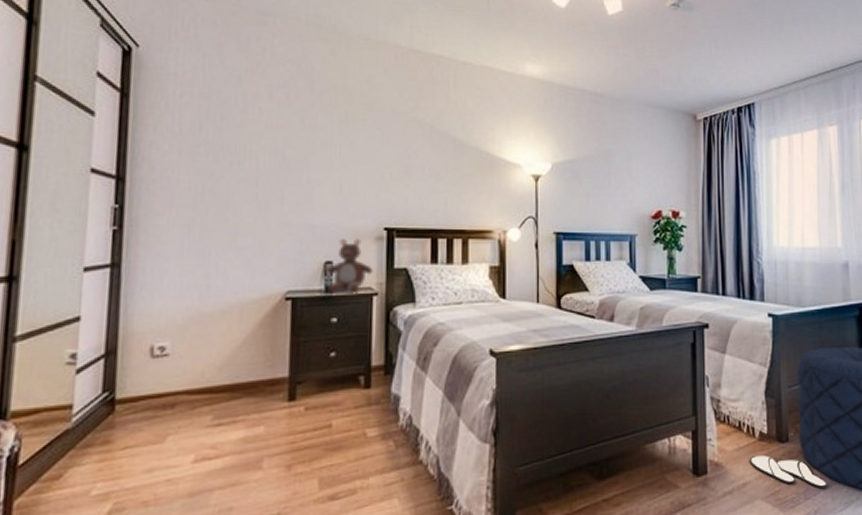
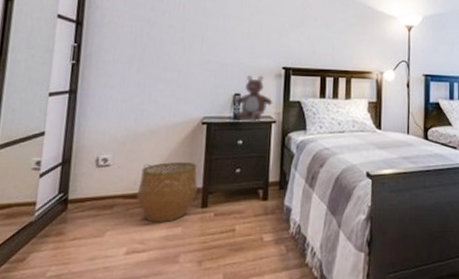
basket: none [205,347,283,423] -> present [136,162,198,223]

